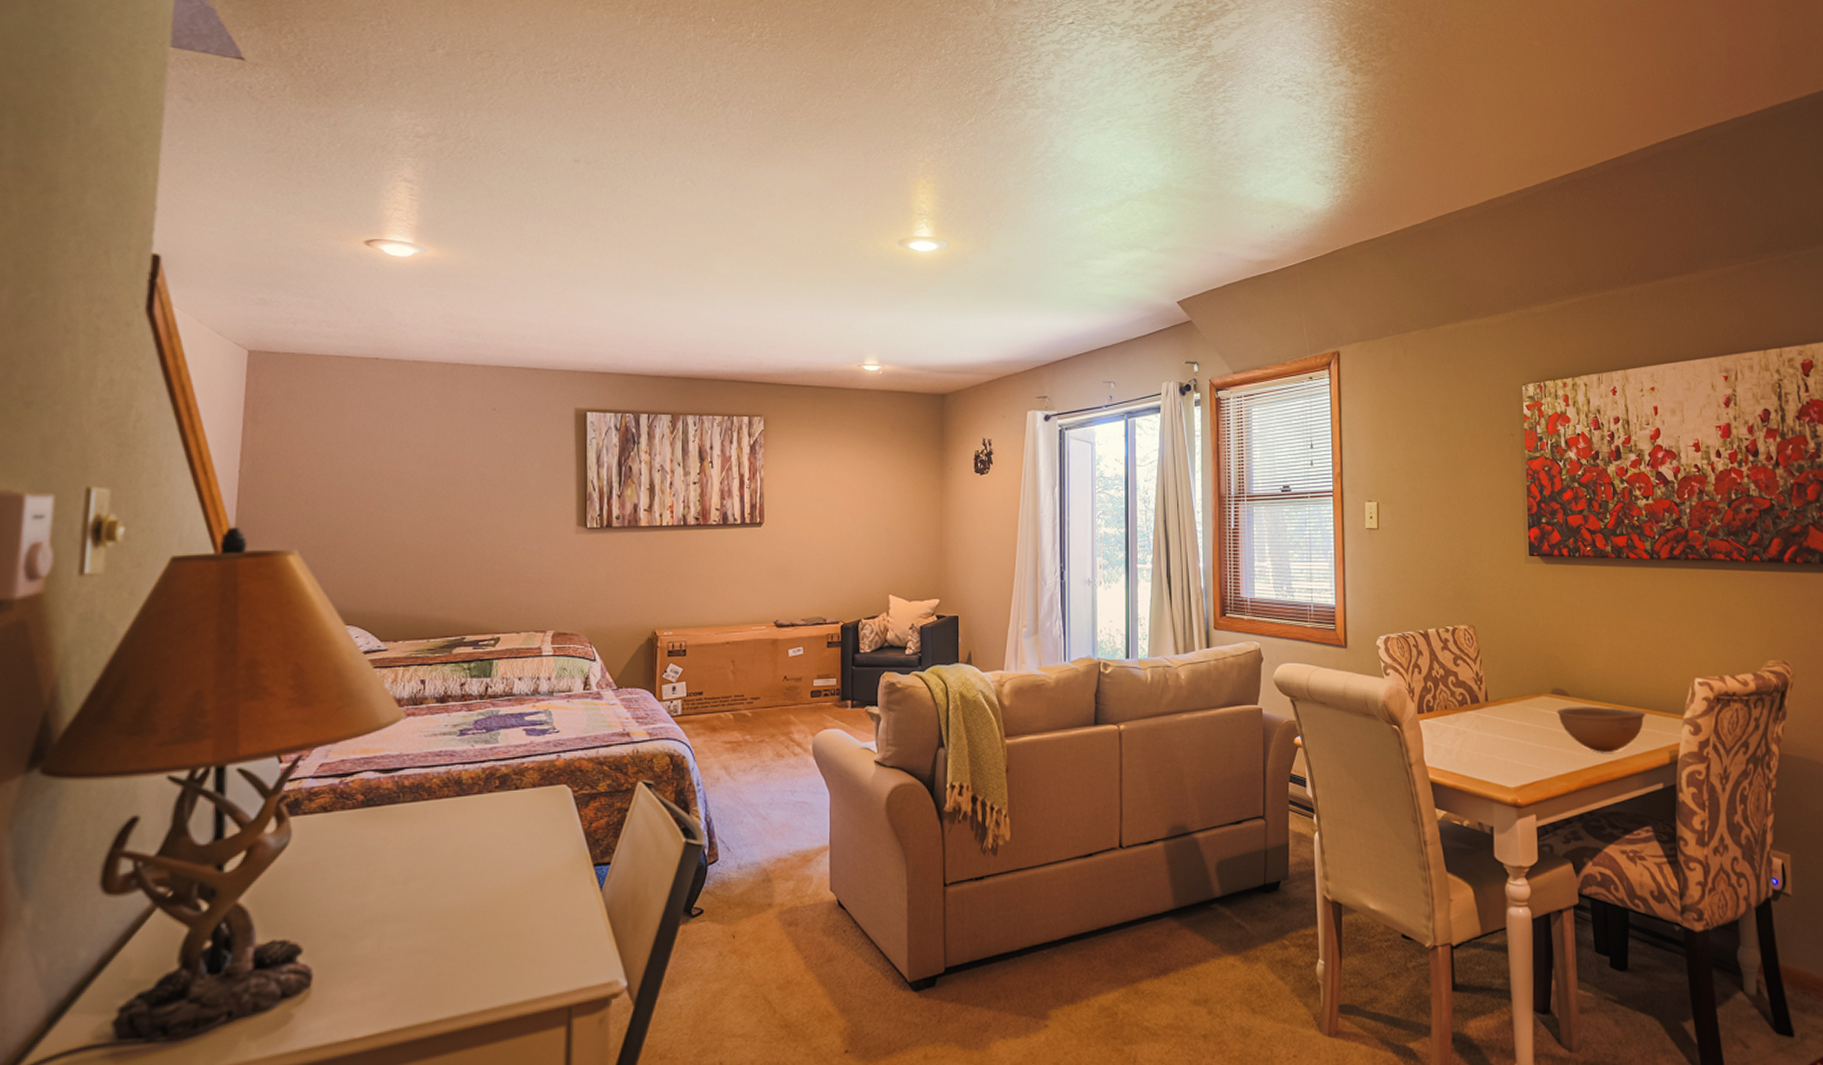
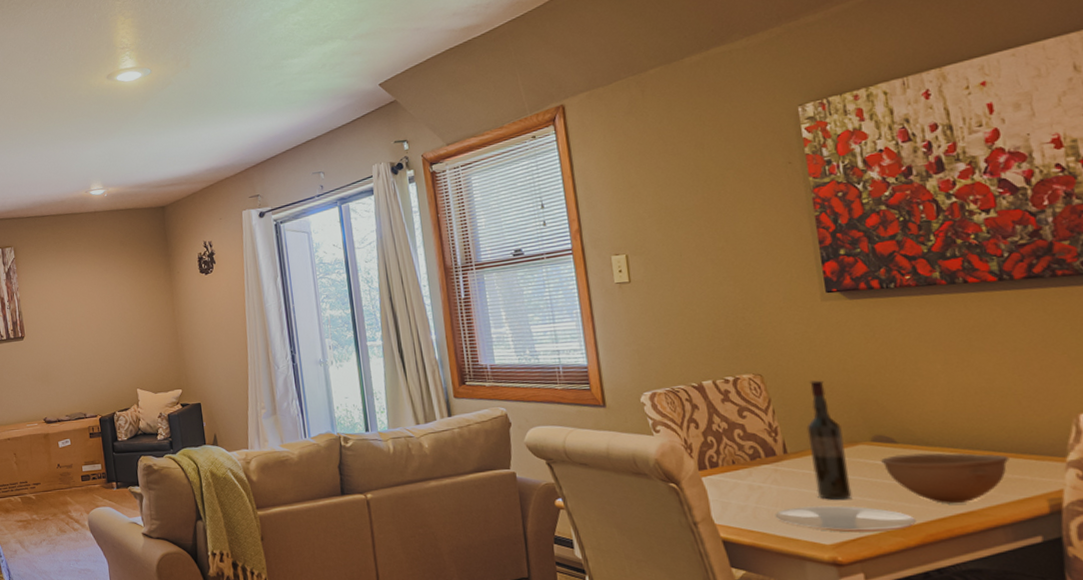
plate: none [1473,751,1577,777] -> present [774,505,916,533]
wine bottle: none [1504,635,1533,746] -> present [806,380,852,500]

